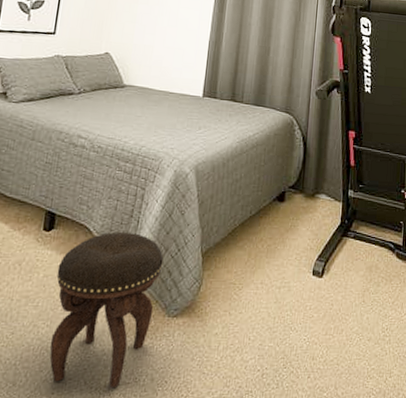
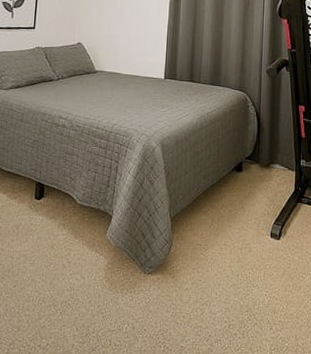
footstool: present [50,231,164,389] -> none [46,199,138,335]

